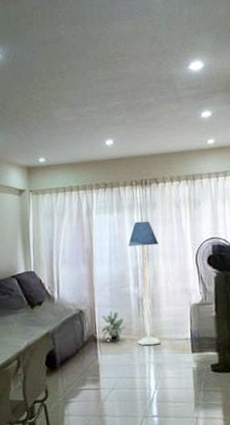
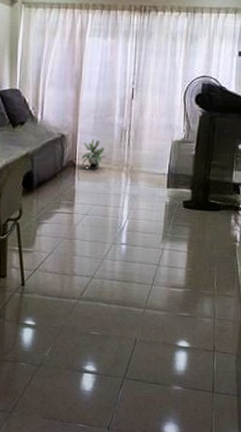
floor lamp: present [128,221,160,346] -> none [115,50,149,177]

